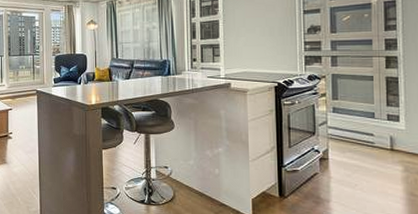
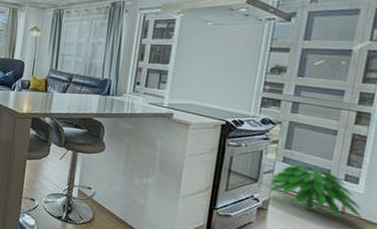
indoor plant: none [325,111,408,155] -> present [269,164,362,219]

